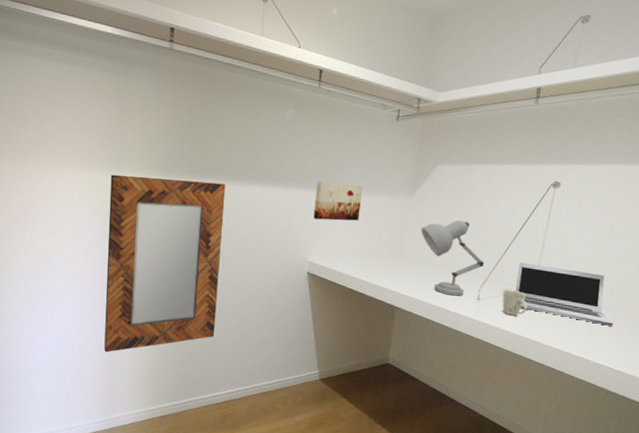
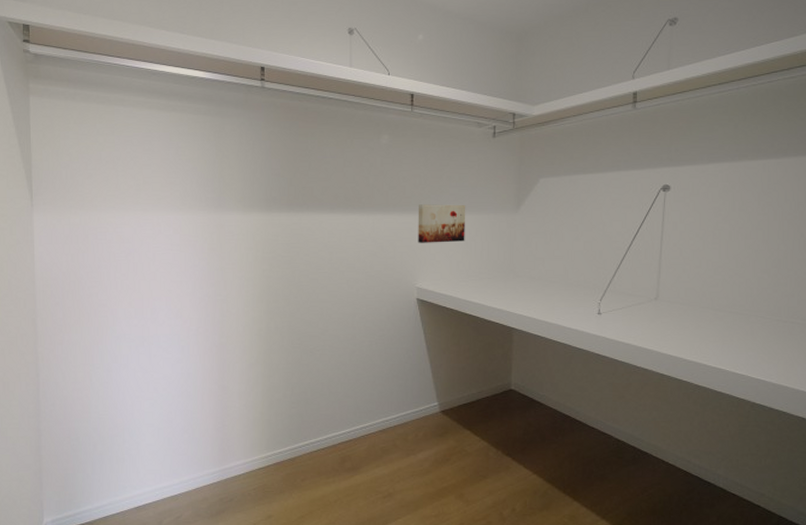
home mirror: present [104,174,226,353] -> none [210,214,327,398]
desk lamp: present [421,220,485,296] -> none [530,233,601,312]
mug: present [502,289,527,316] -> none [624,301,652,328]
laptop: present [515,262,614,326] -> none [637,271,748,332]

